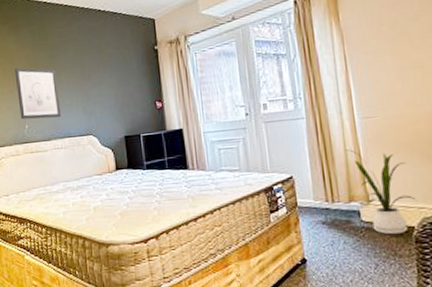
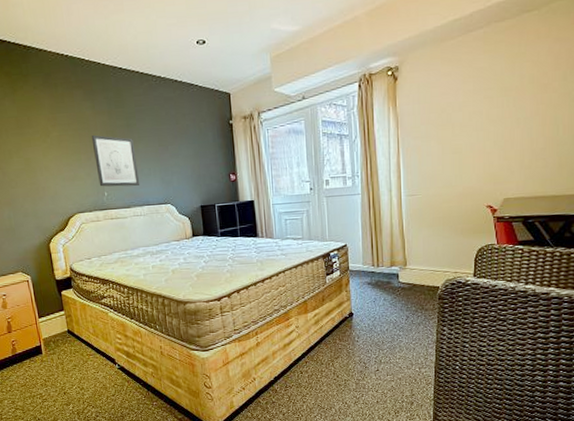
house plant: present [345,149,416,235] -> none [391,222,443,293]

